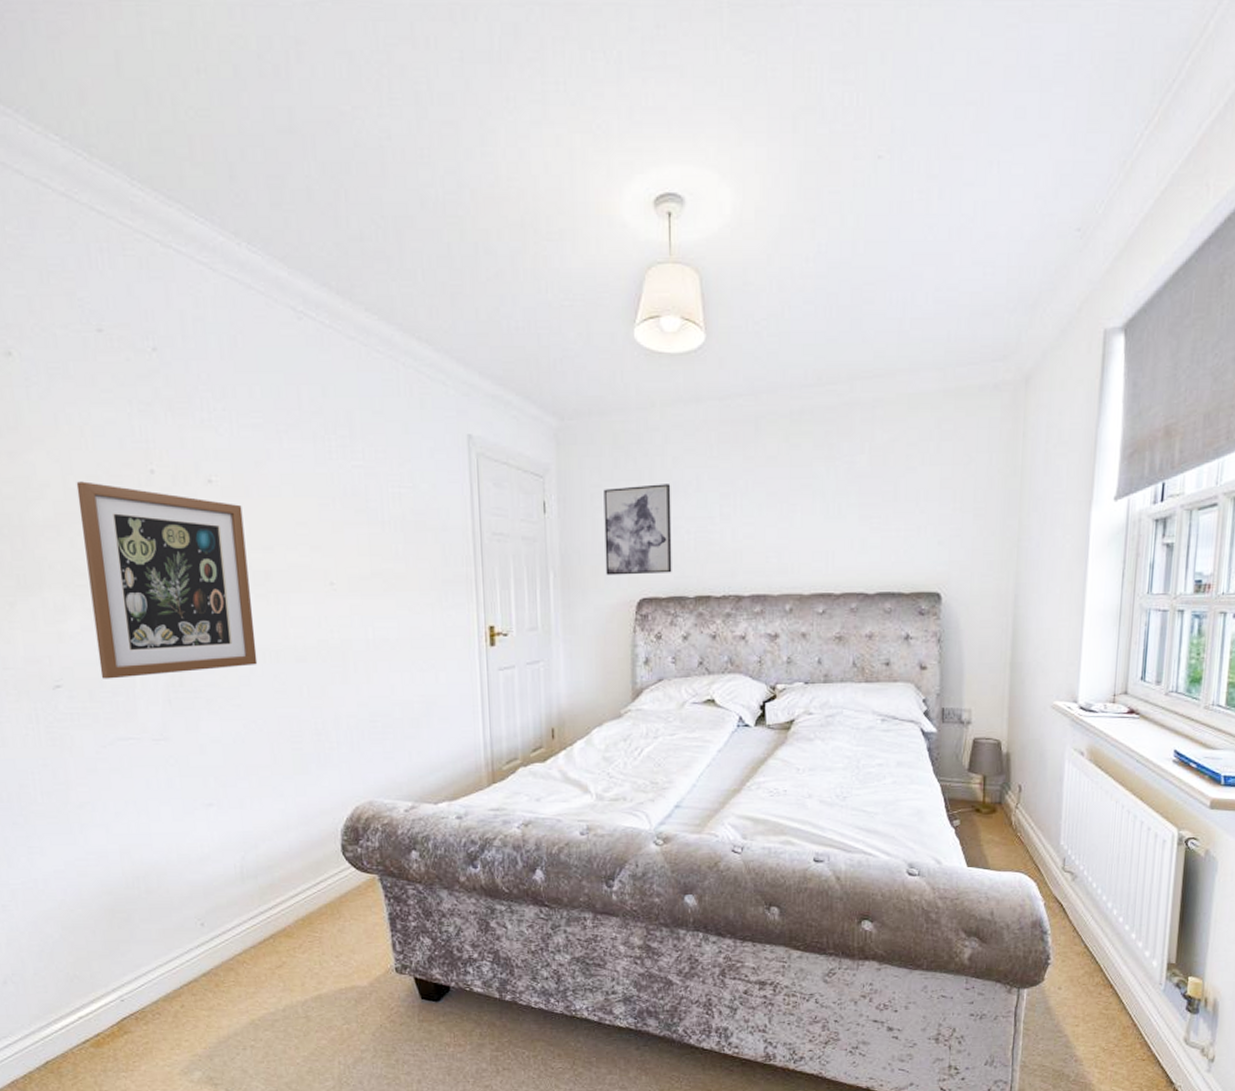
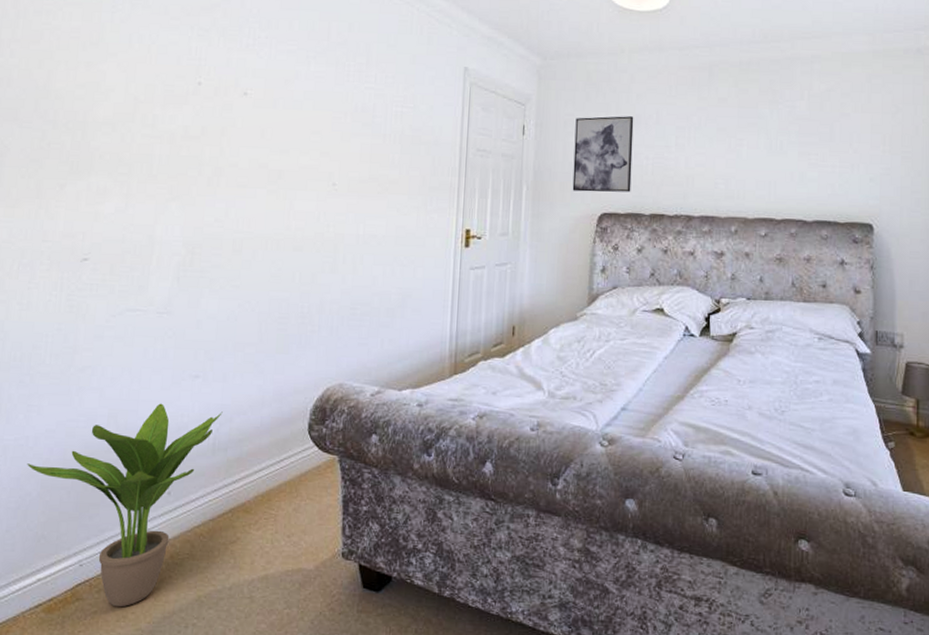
potted plant: none [41,835,246,1037] -> present [27,403,223,607]
wall art: present [76,481,258,679] -> none [124,88,268,256]

